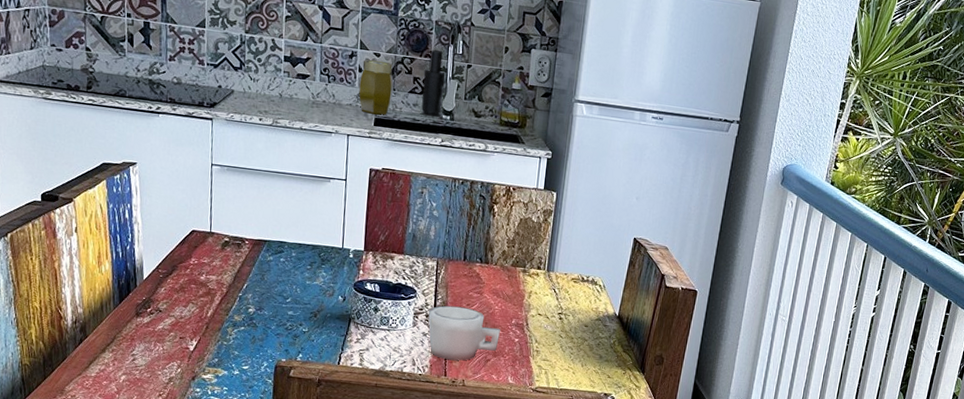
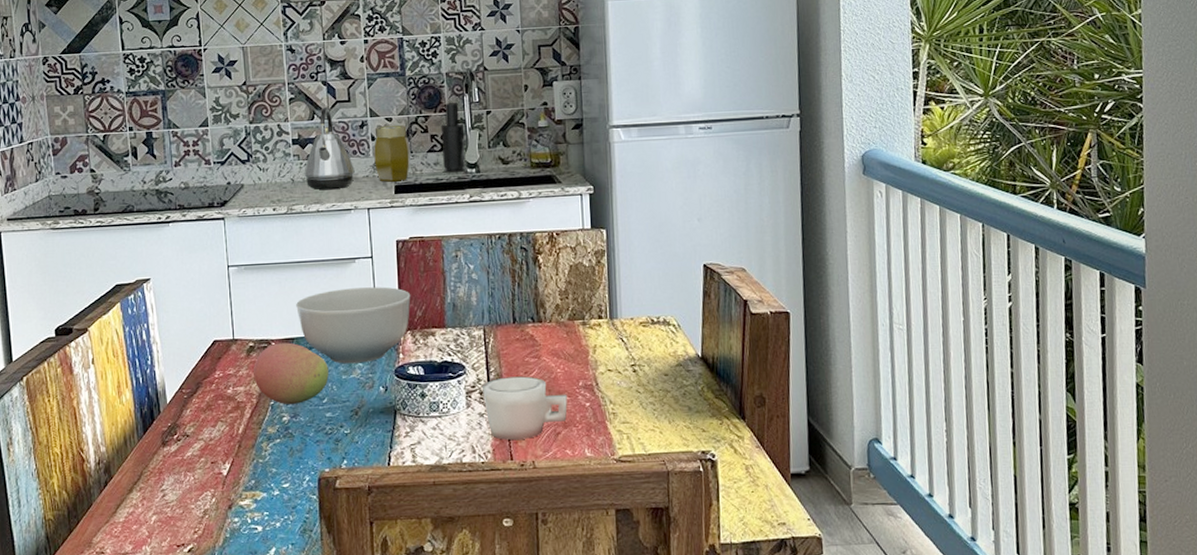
fruit: none [226,242,295,299] -> present [254,342,329,405]
bowl: none [271,203,377,273] -> present [296,287,411,364]
kettle: none [292,31,340,111] -> present [304,107,355,190]

